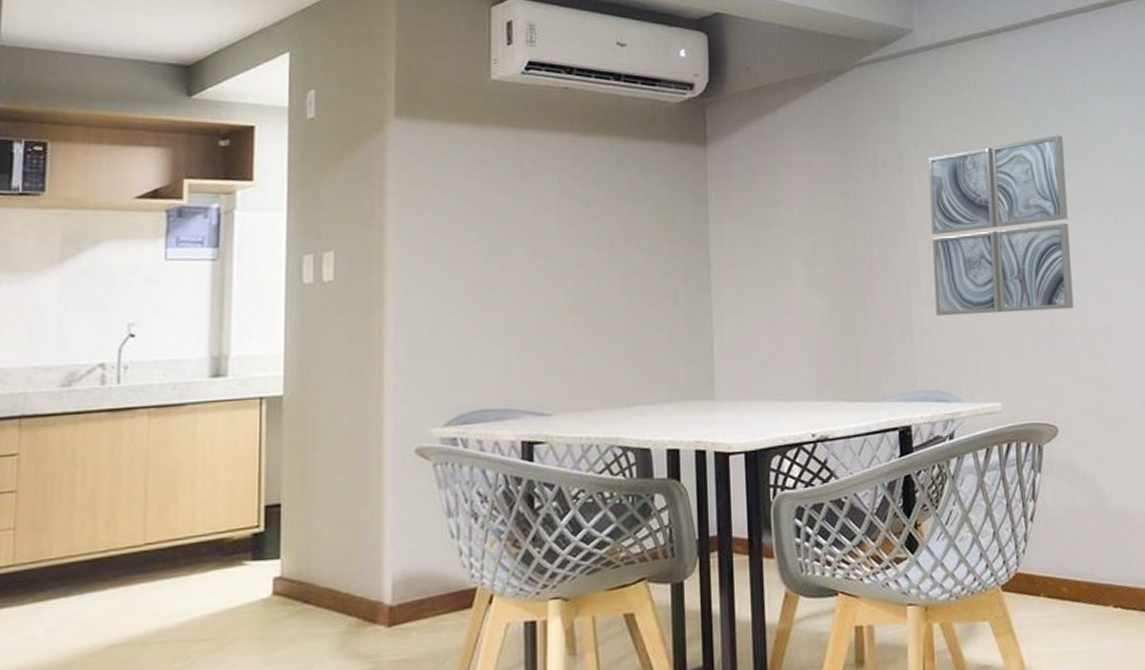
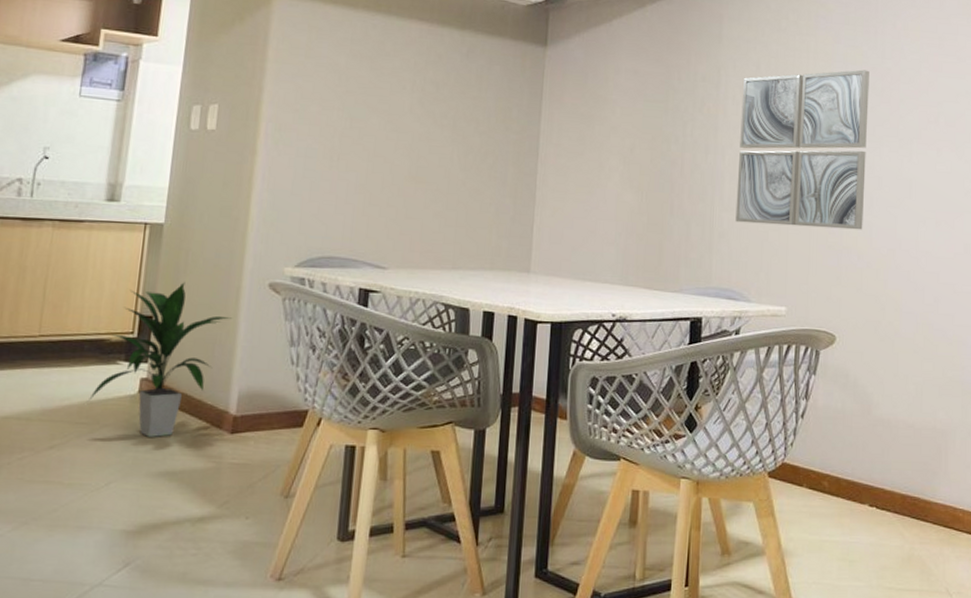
indoor plant: none [211,460,377,645] -> present [87,282,233,437]

